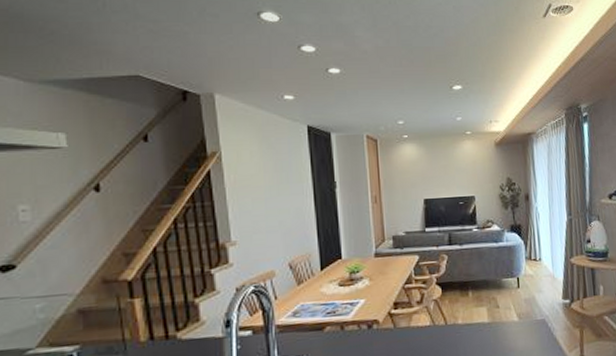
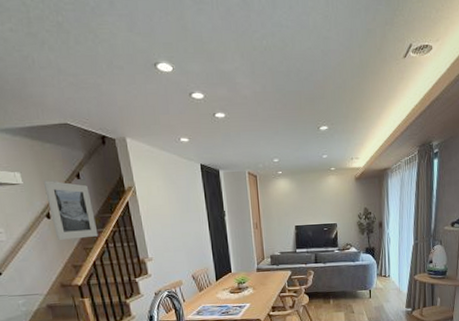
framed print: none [96,144,165,220] -> present [43,180,99,240]

